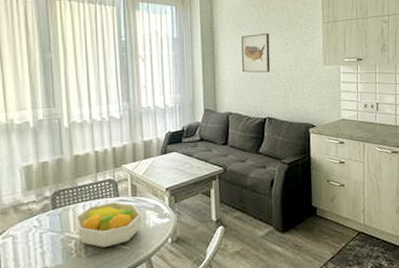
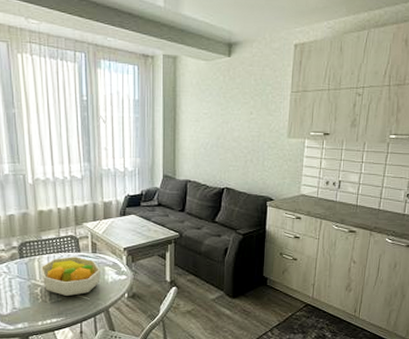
wall art: present [241,33,271,73] -> none [204,99,233,142]

